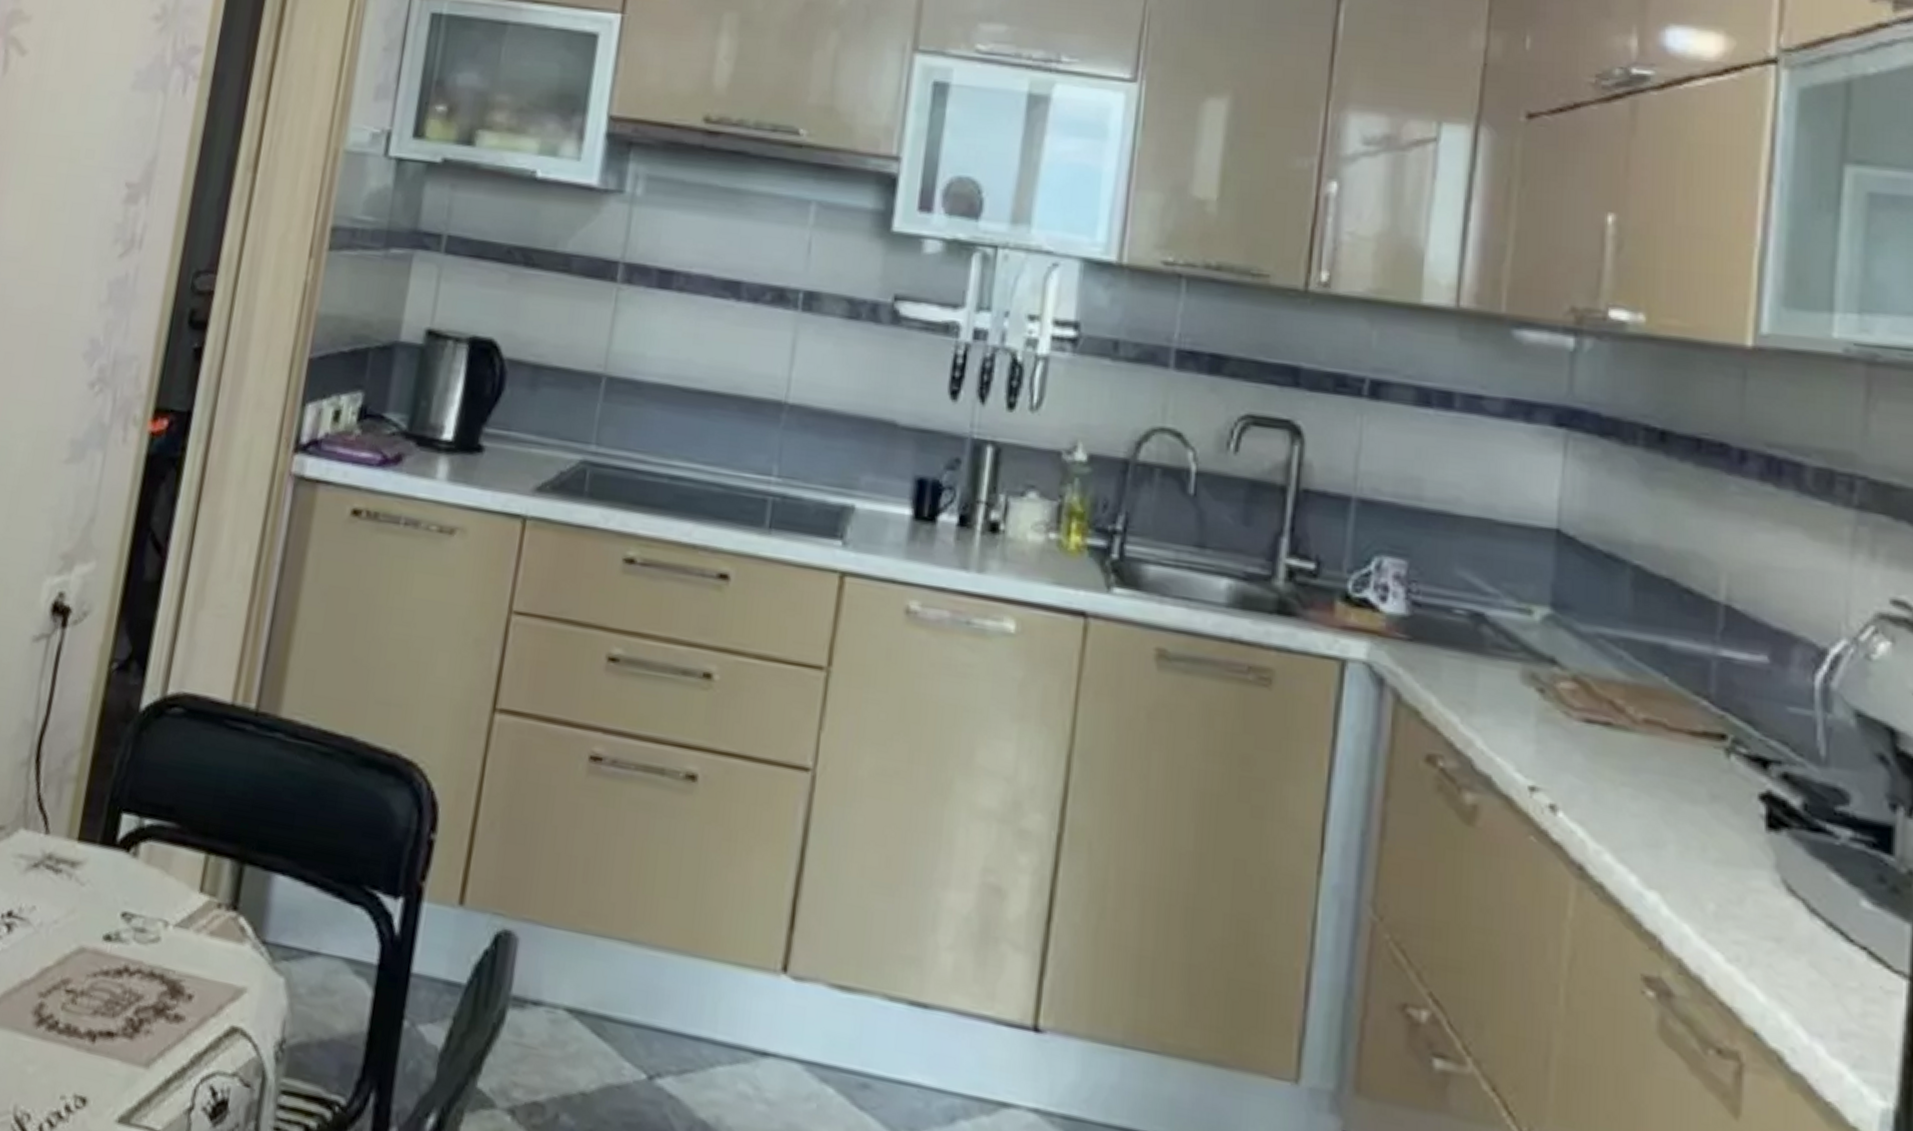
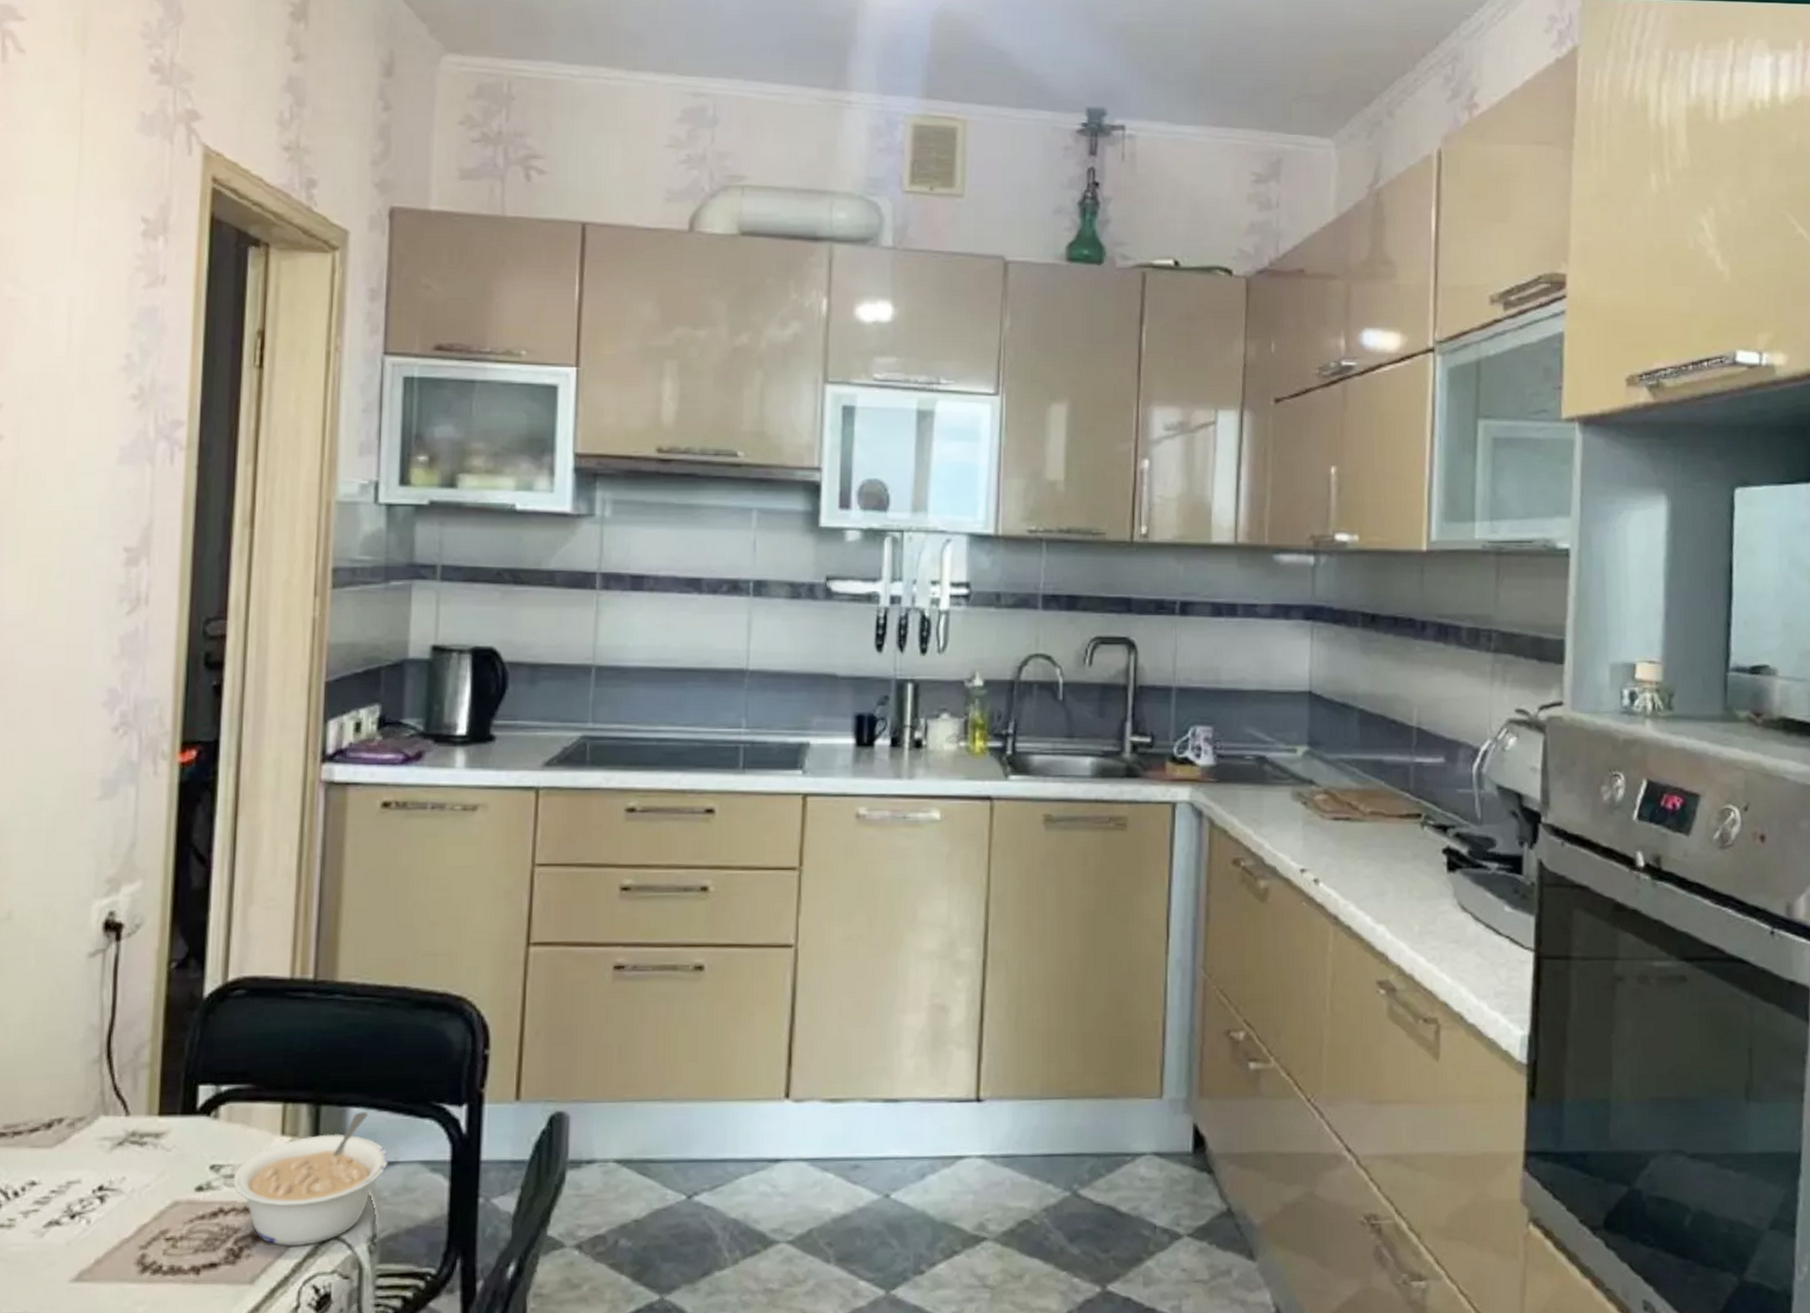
legume: none [142,882,310,1035] -> present [233,1112,388,1246]

